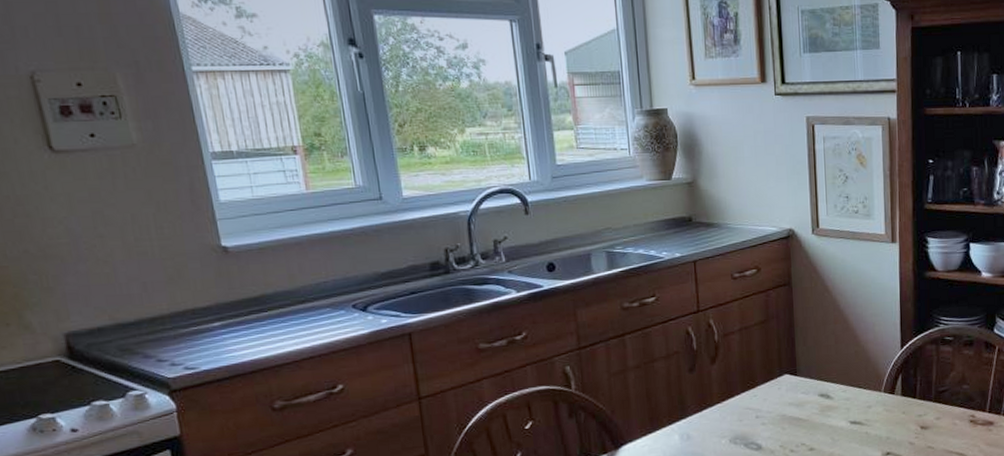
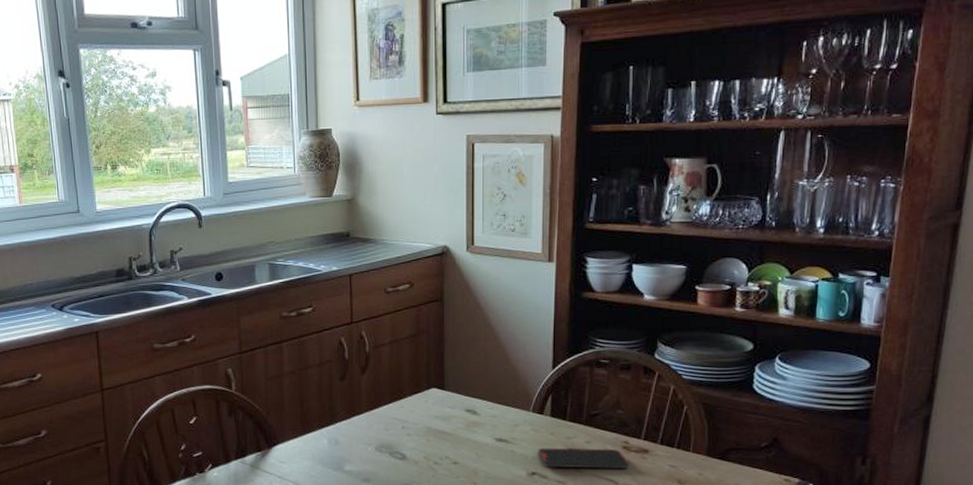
smartphone: none [891,424,976,447] -> present [538,448,629,469]

